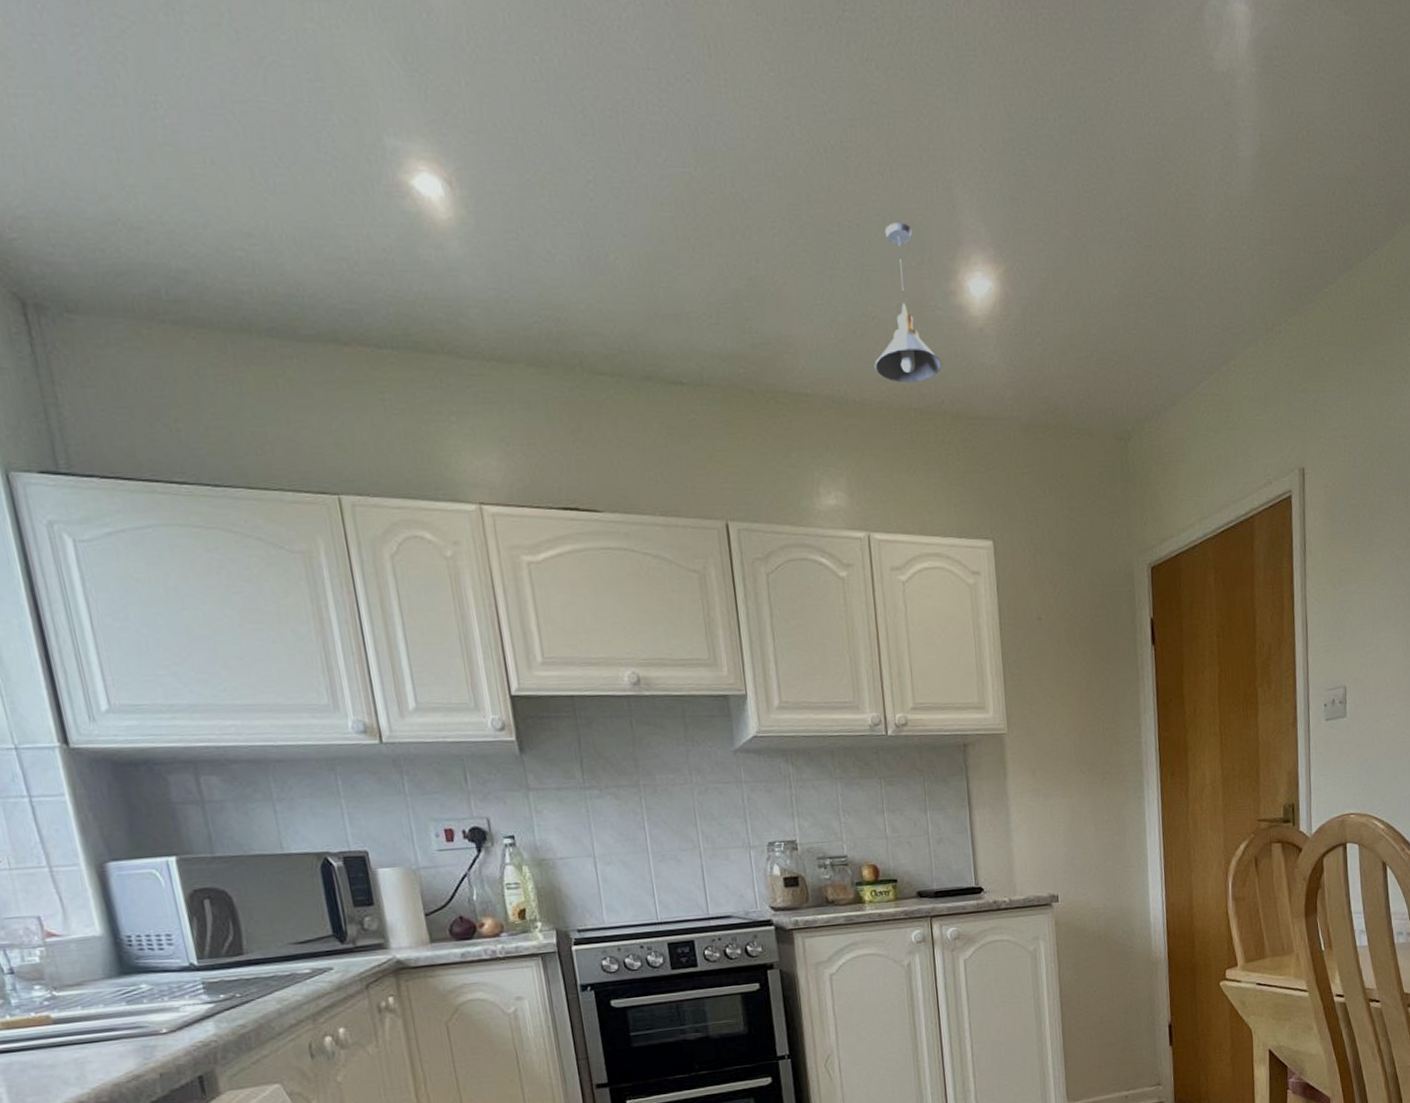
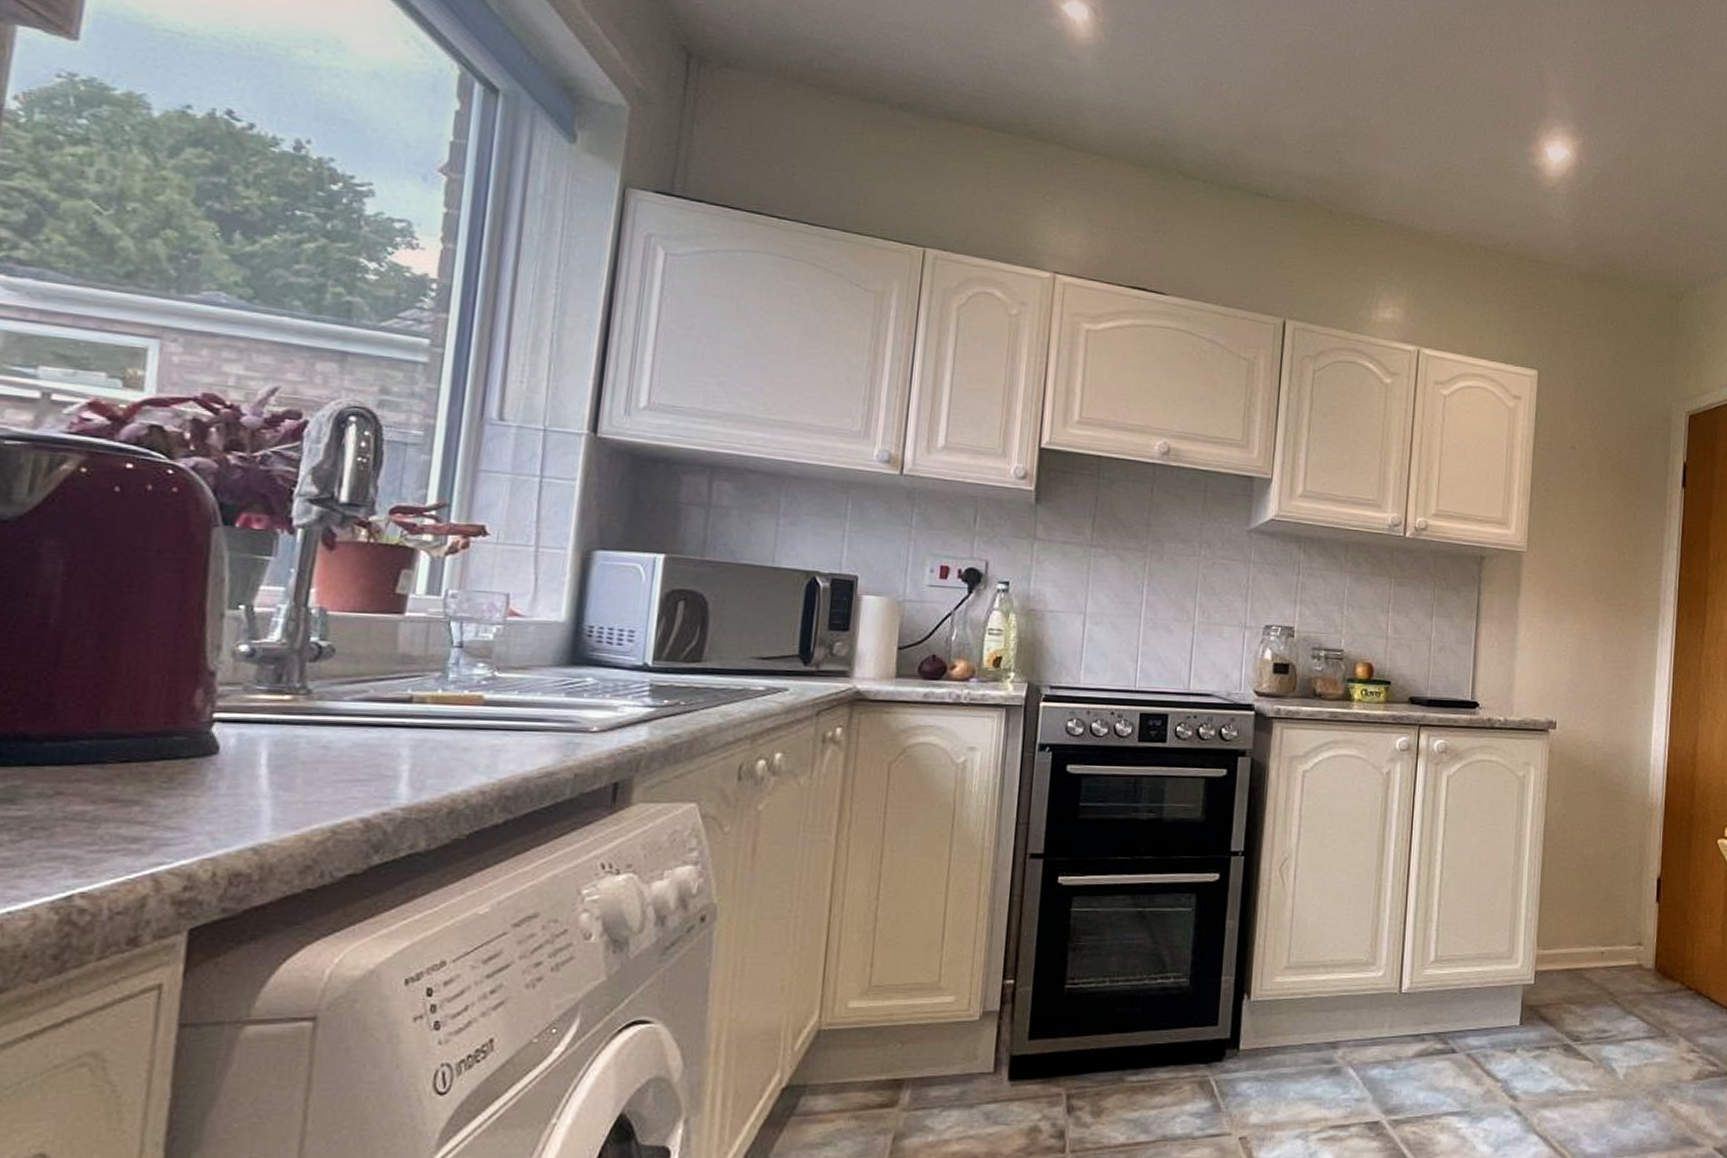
pendant light: present [874,222,943,383] -> none [1449,92,1513,224]

